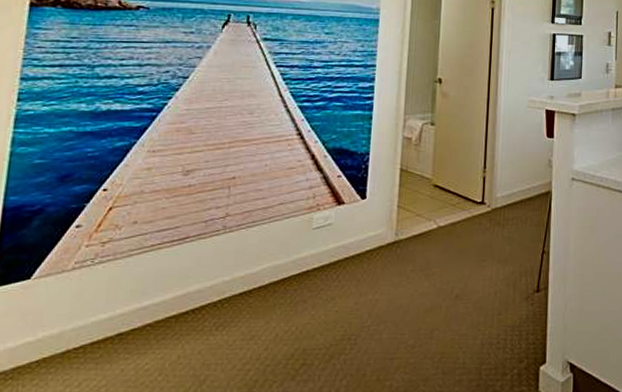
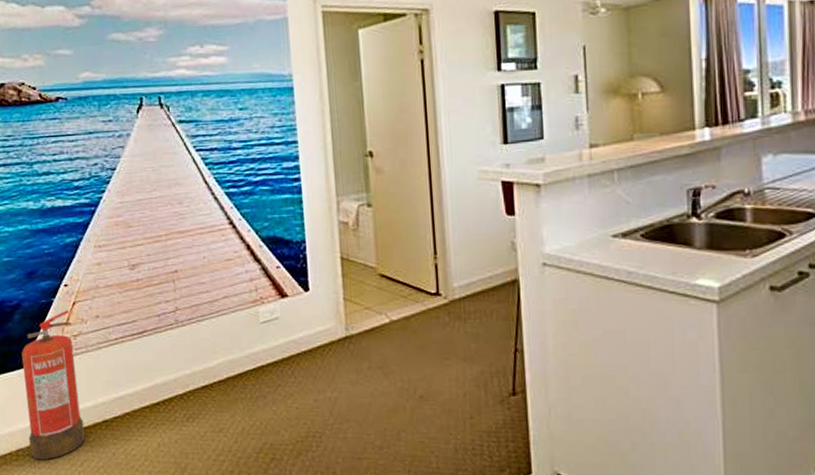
fire extinguisher: none [15,215,103,383] -> present [21,310,85,460]

